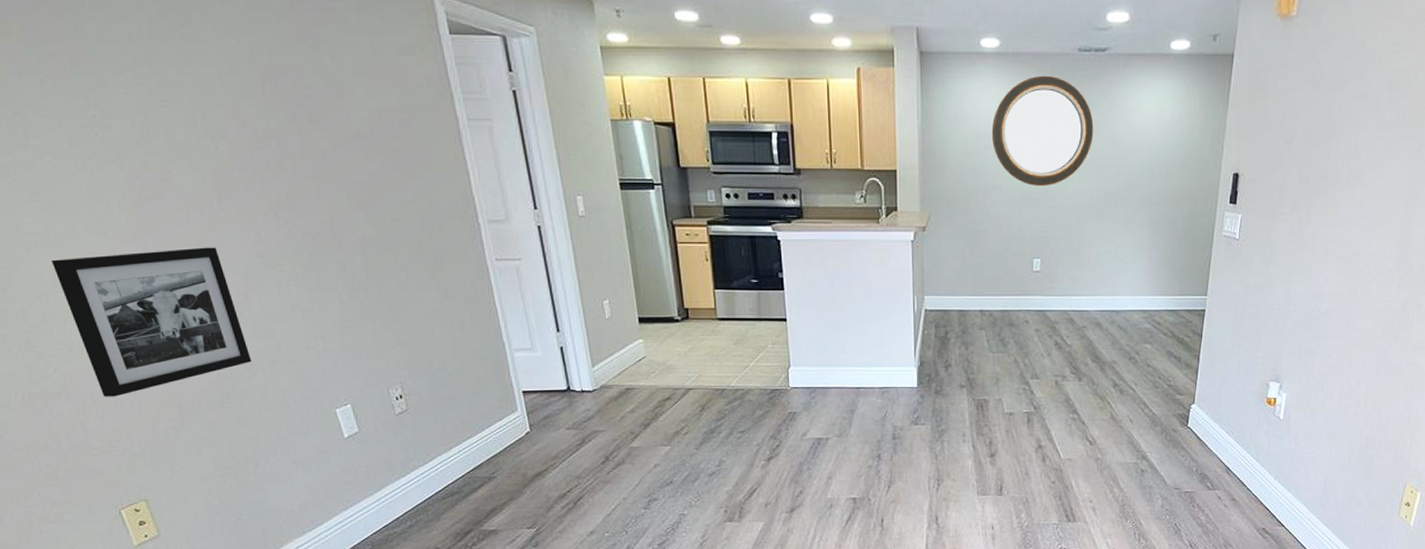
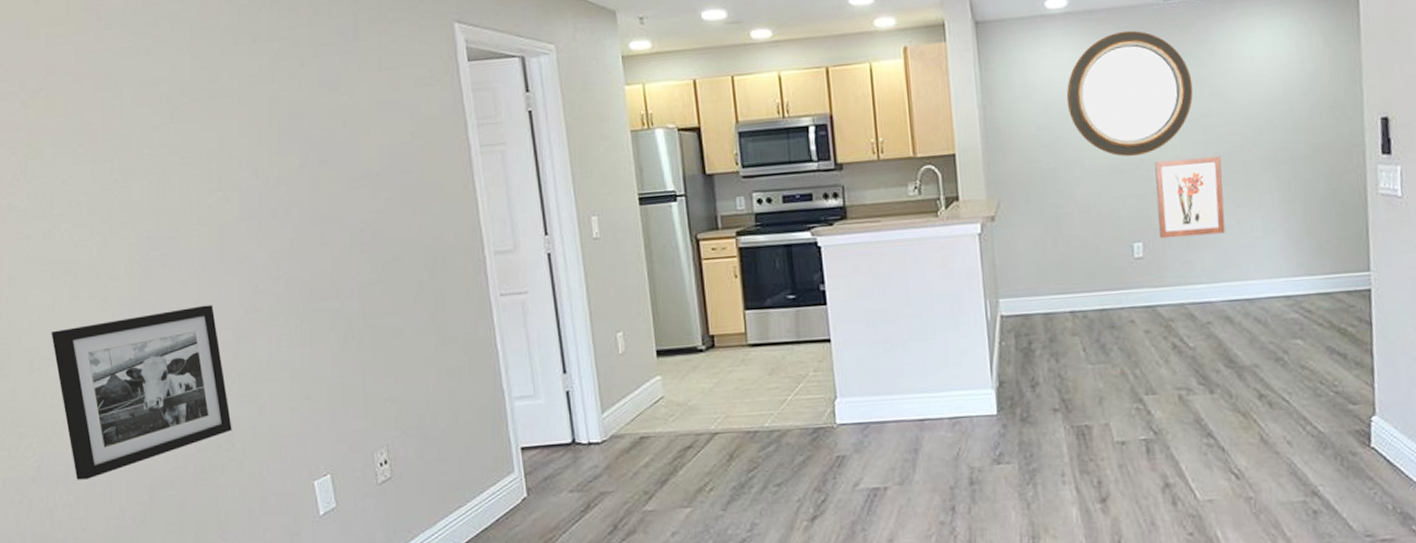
wall art: none [1054,193,1108,257] -> present [1154,156,1226,239]

